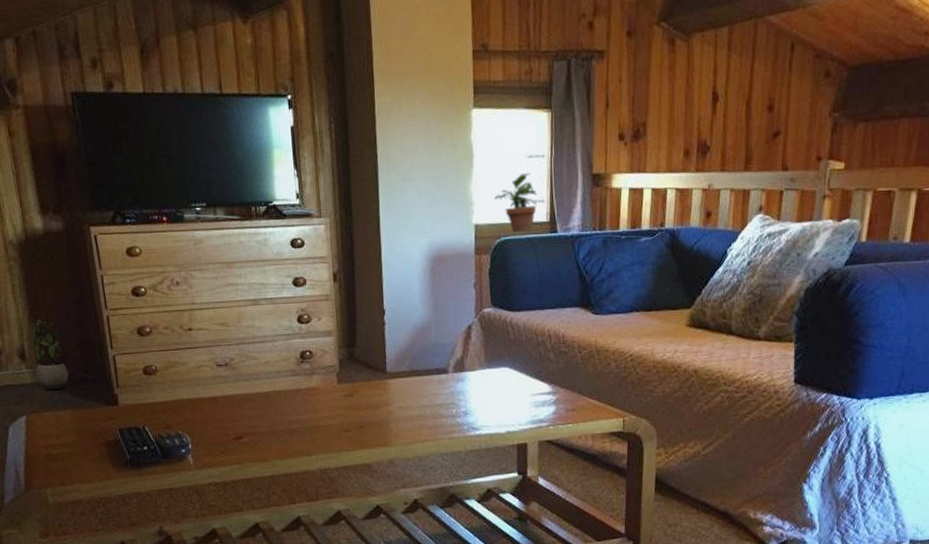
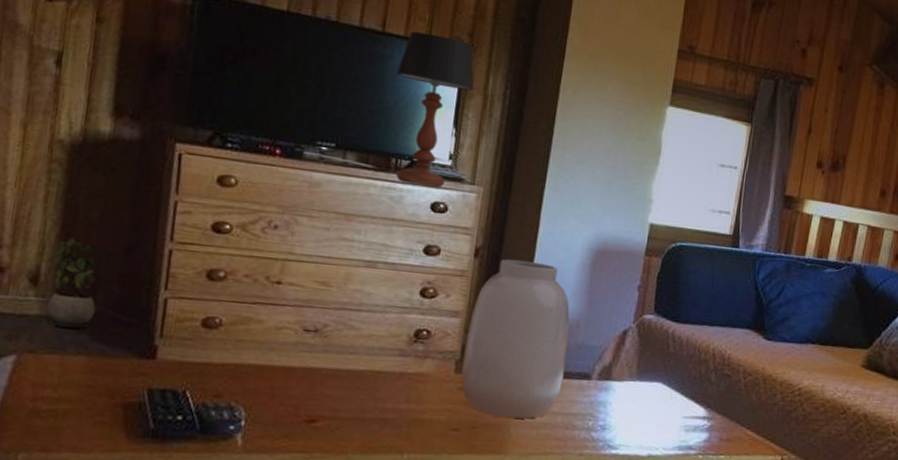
table lamp: none [239,86,304,227] -> present [395,31,474,188]
vase: none [341,277,426,416] -> present [461,259,570,419]
potted plant: present [494,173,537,232] -> none [677,181,724,242]

